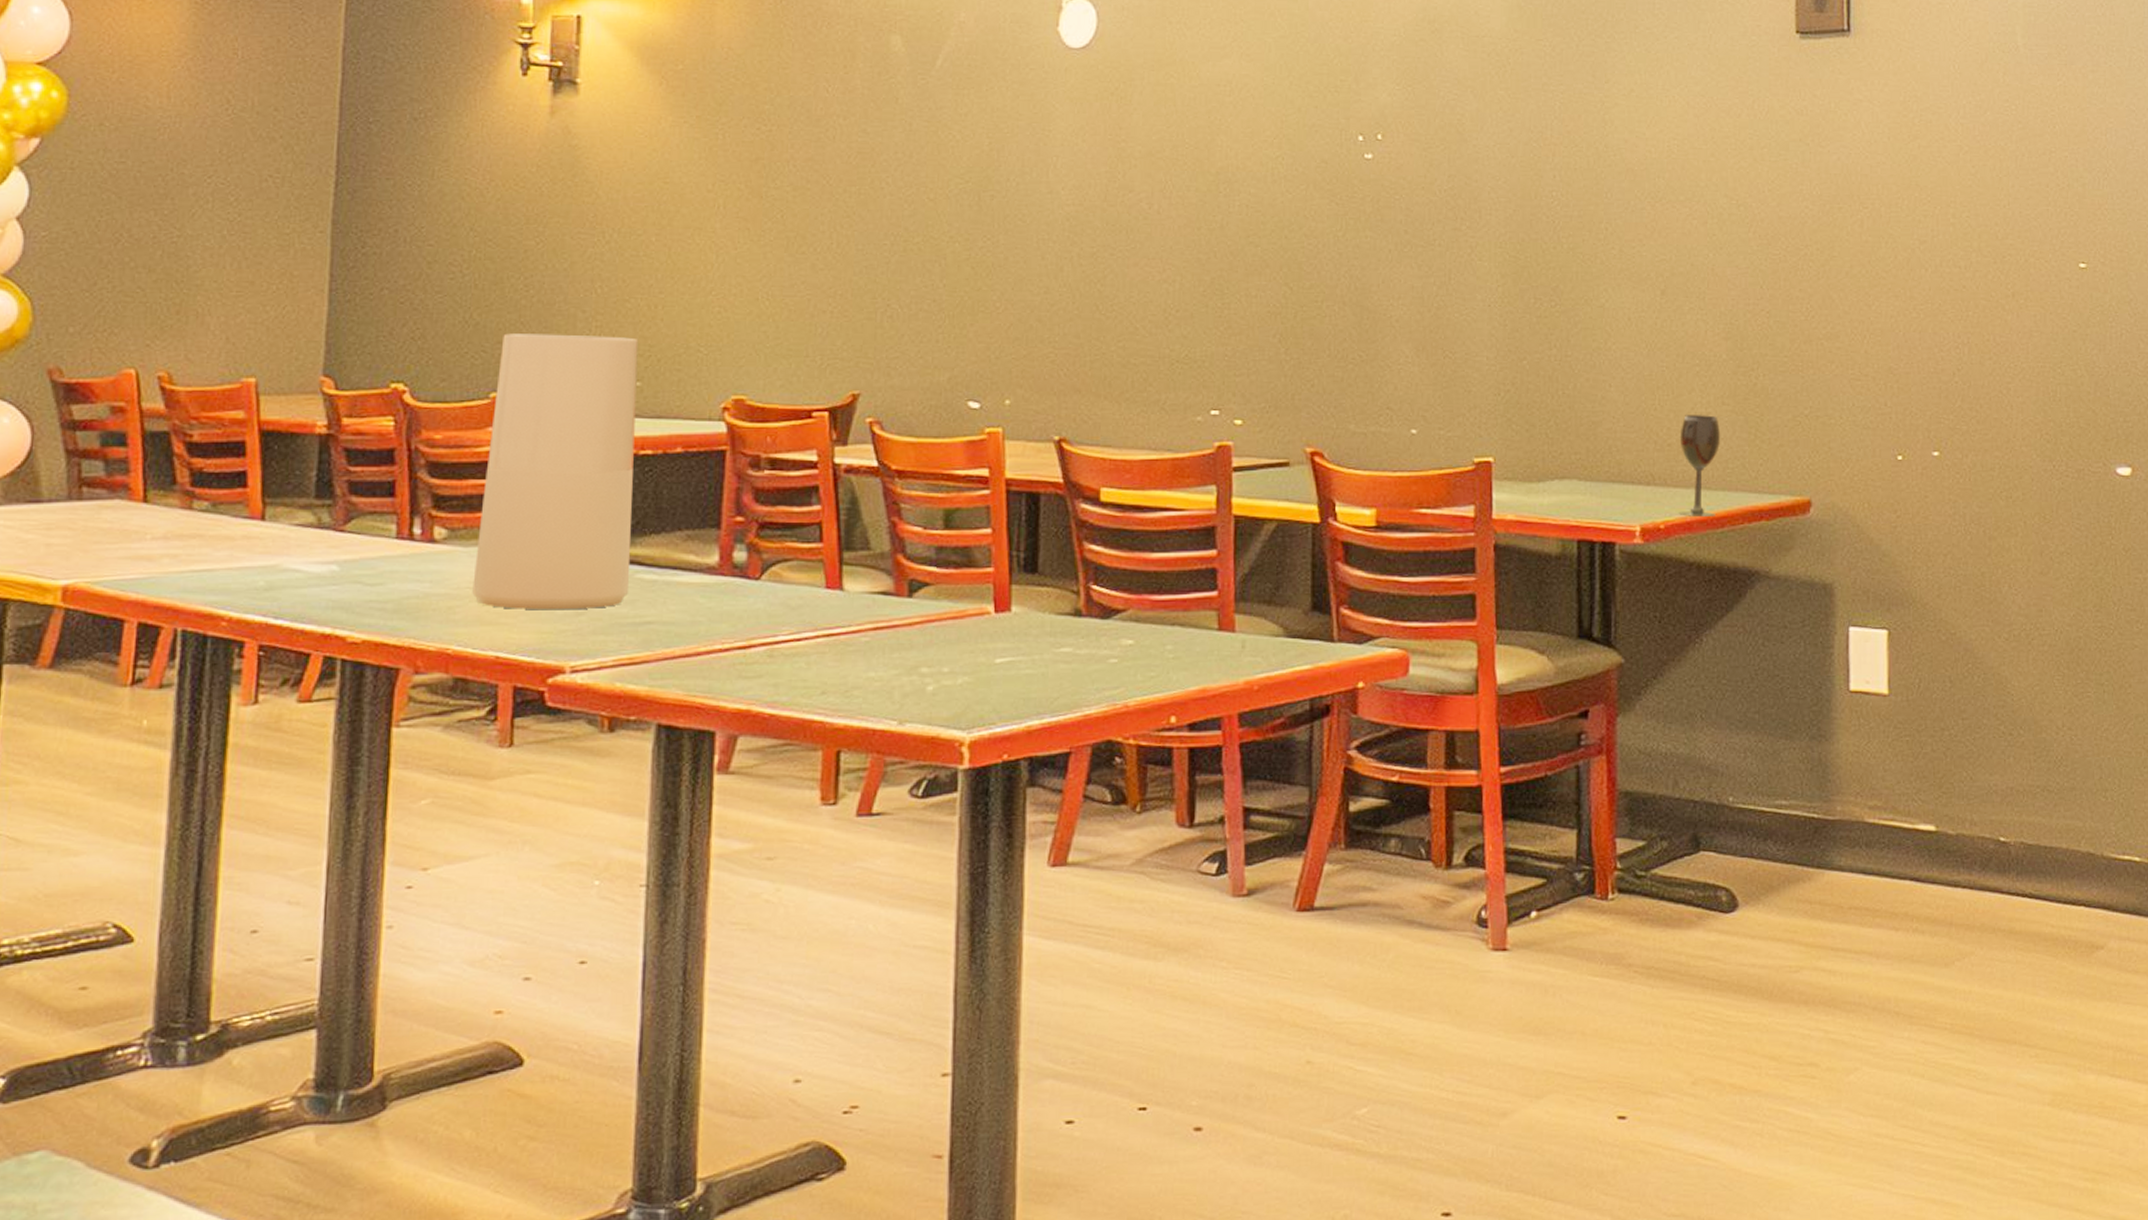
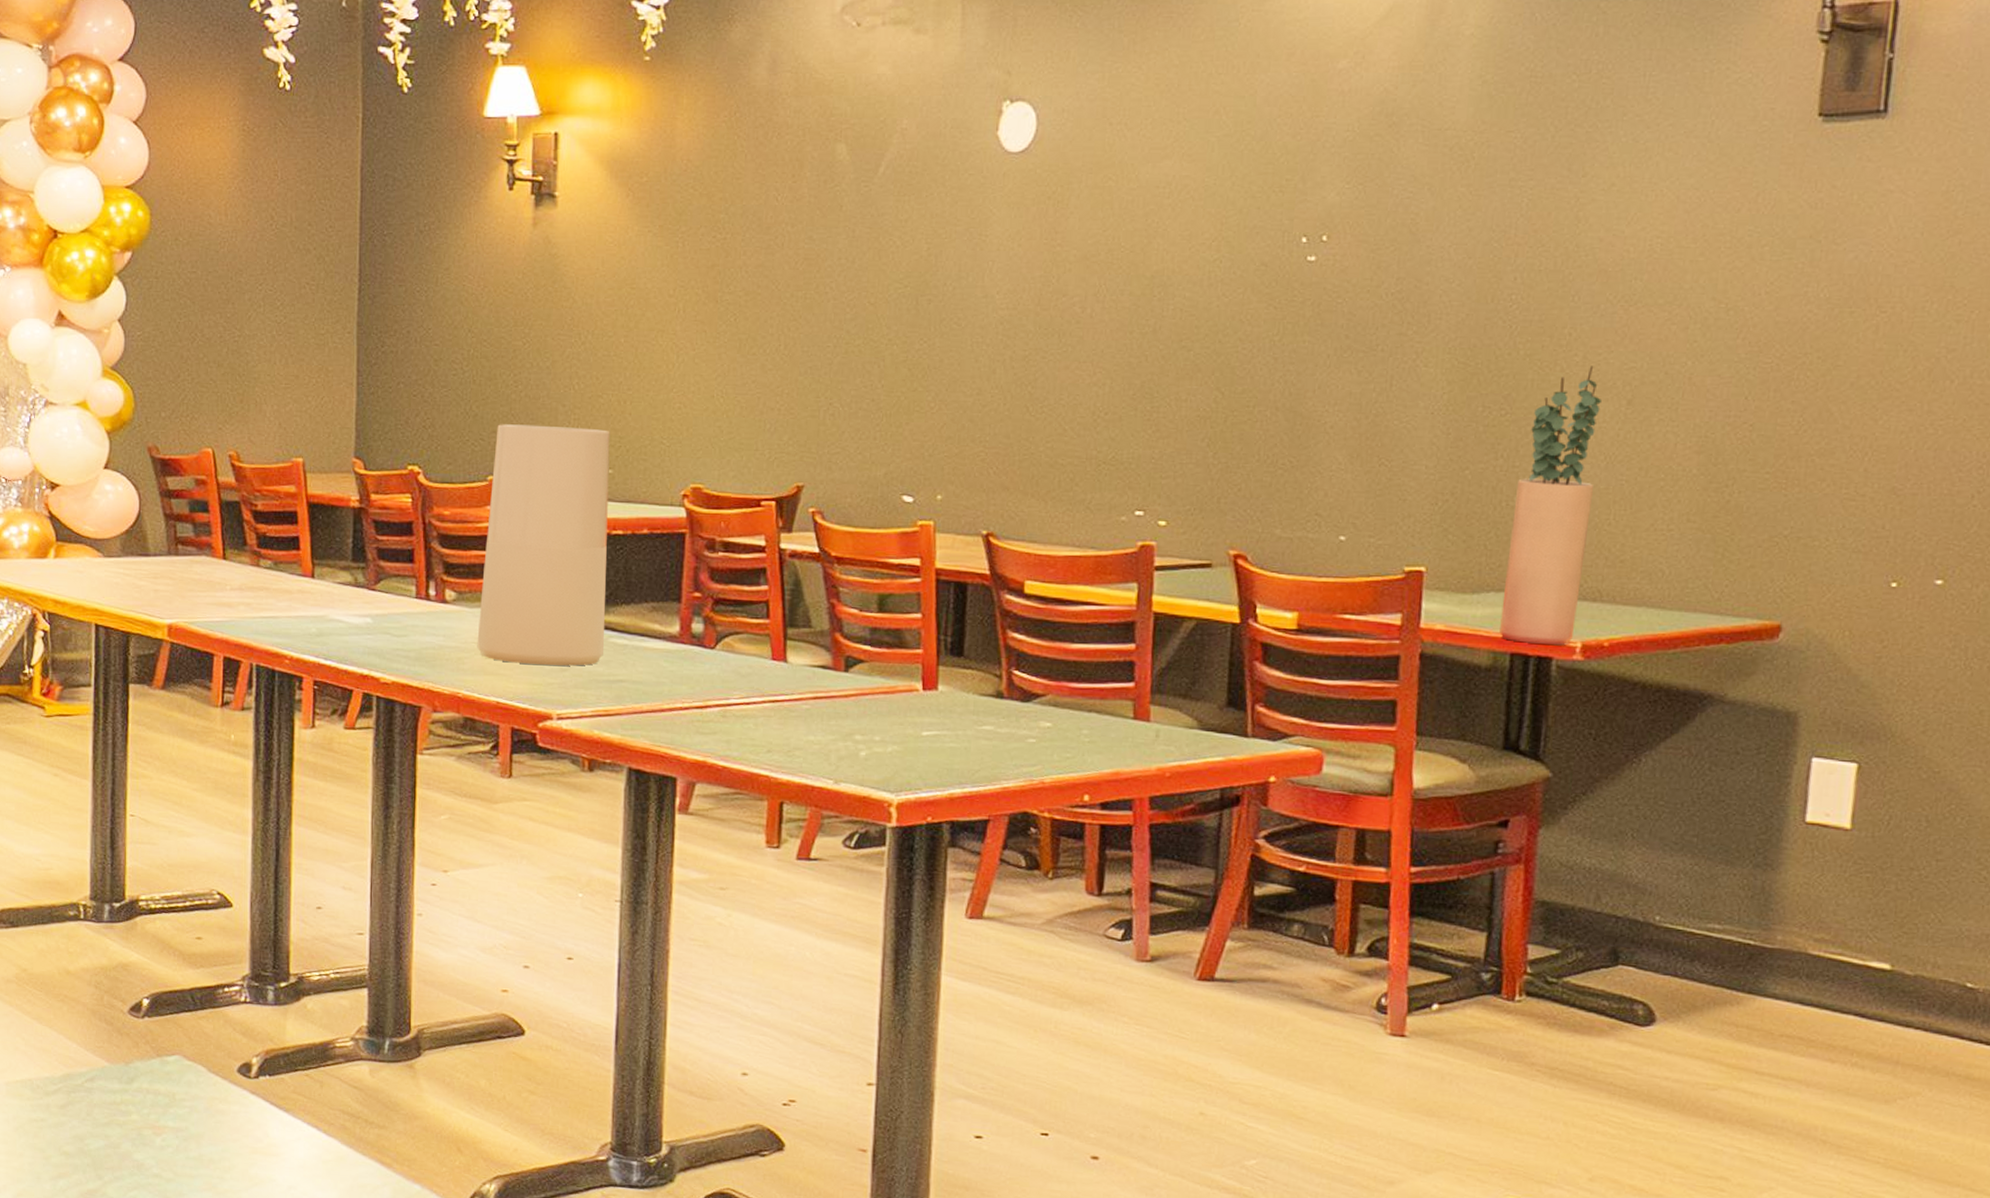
vase: none [1566,258,1640,530] -> present [1499,366,1603,646]
wine glass: present [1678,415,1721,518] -> none [1625,531,1683,638]

